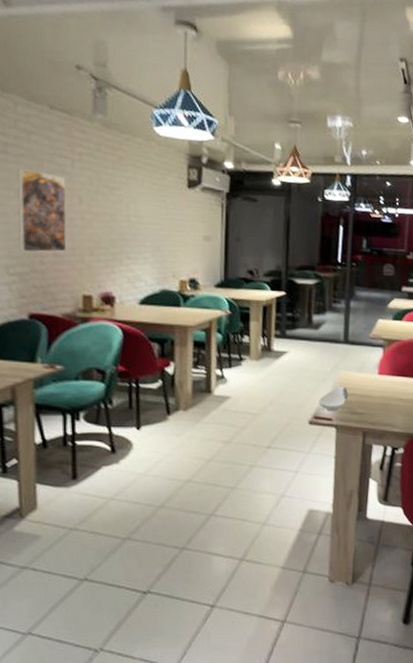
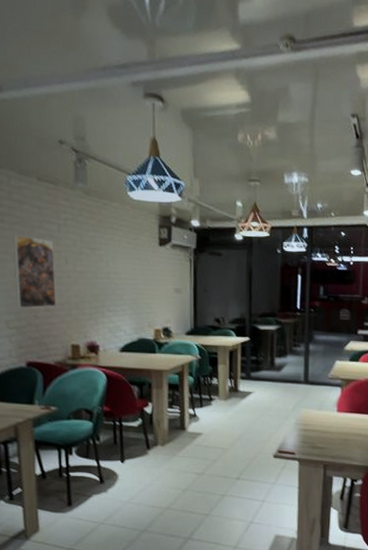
spoon rest: present [319,386,349,412] -> none [282,423,310,446]

